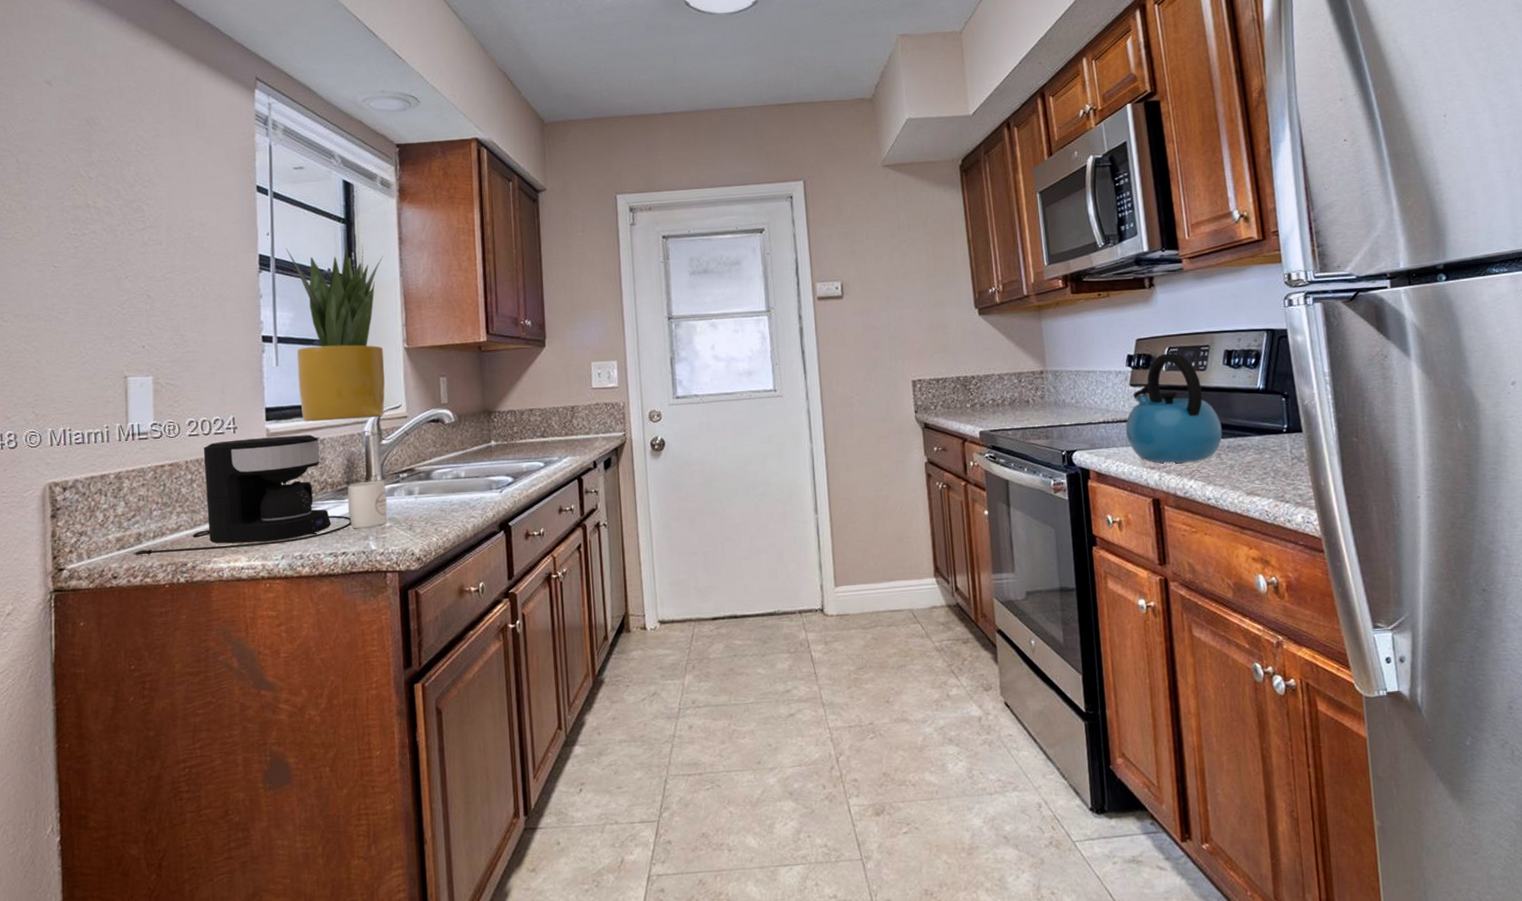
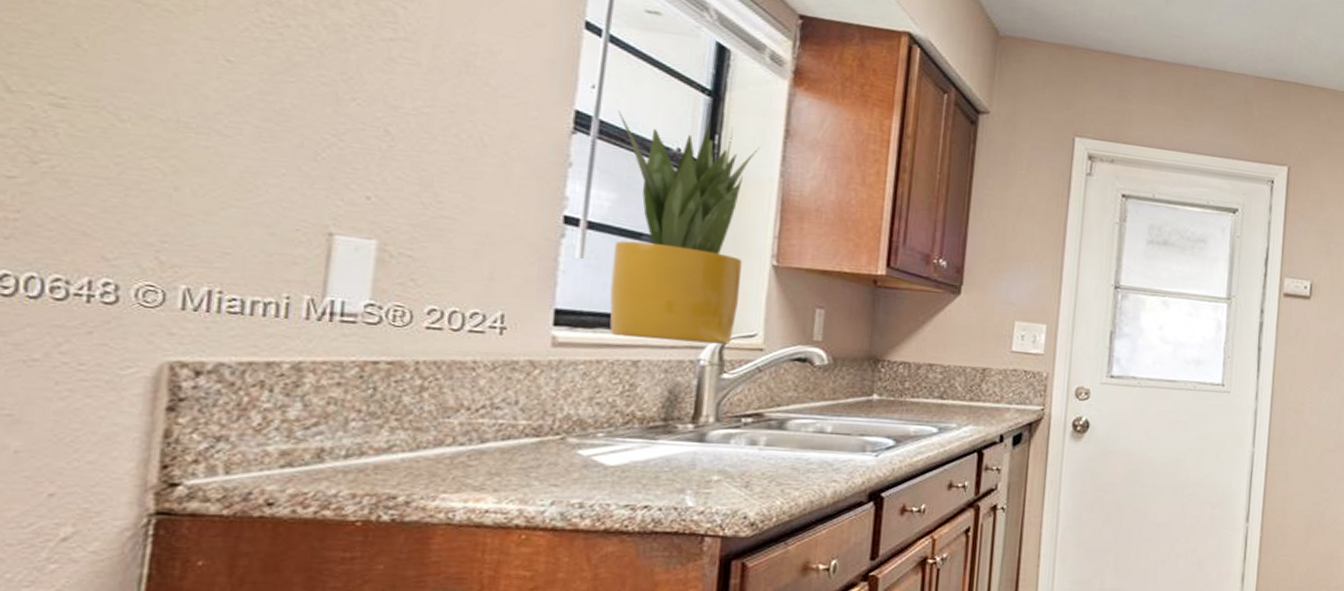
coffee maker: present [131,434,352,556] -> none [303,342,664,486]
mug: present [347,480,388,529] -> none [660,421,720,480]

